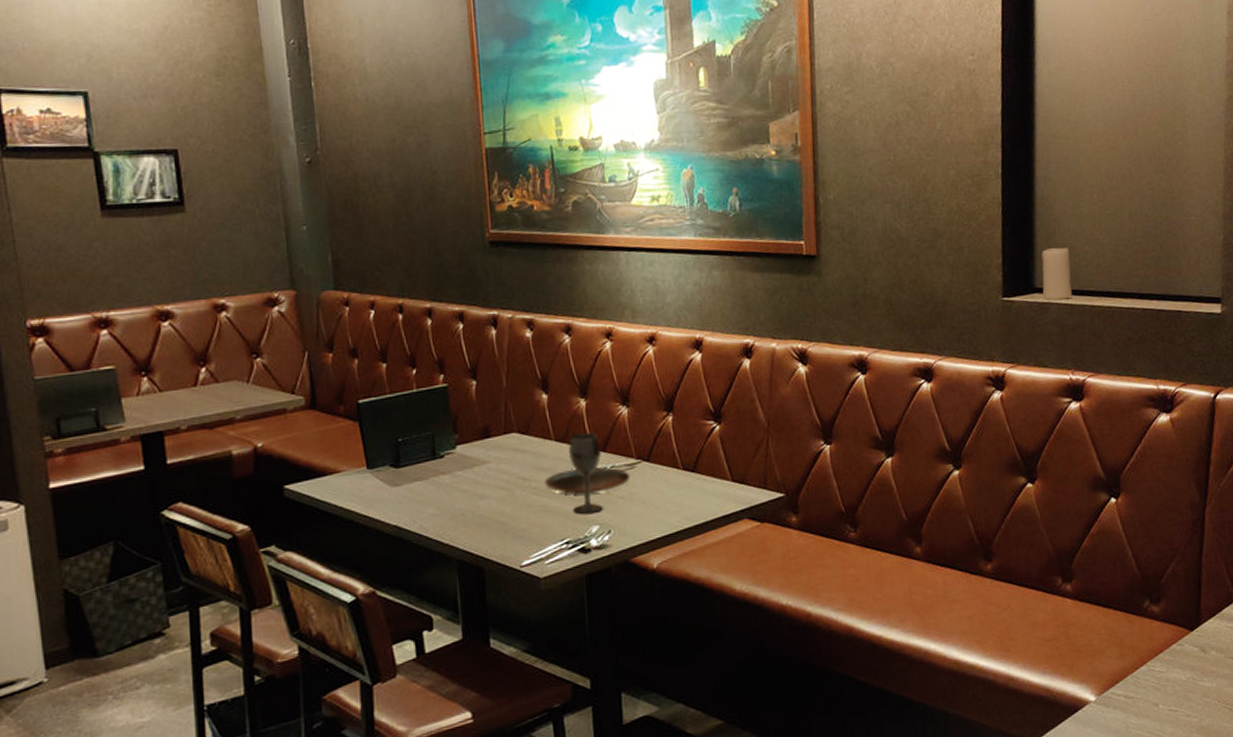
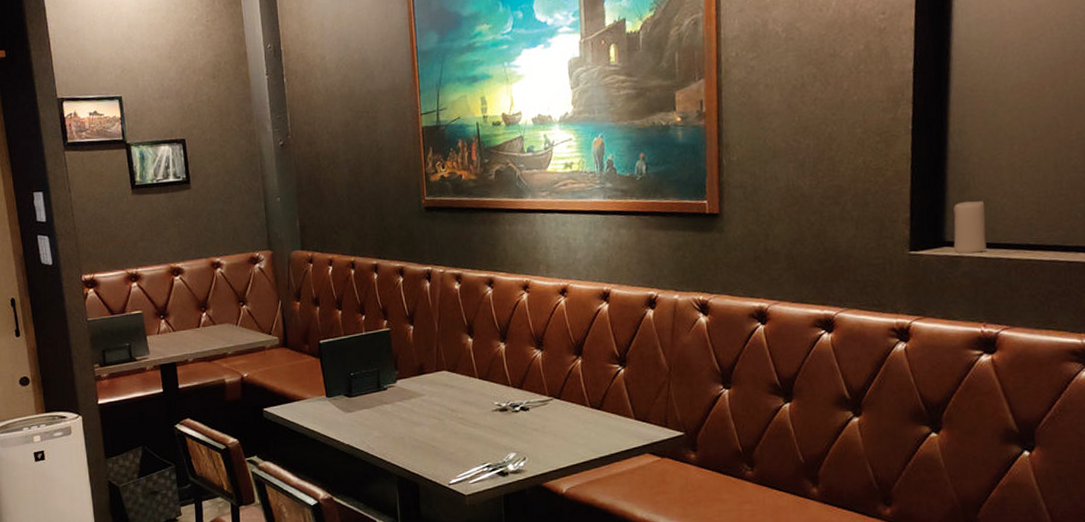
plate: present [544,467,631,494] -> none [469,403,544,425]
wine glass: present [569,432,603,514] -> none [490,372,519,442]

